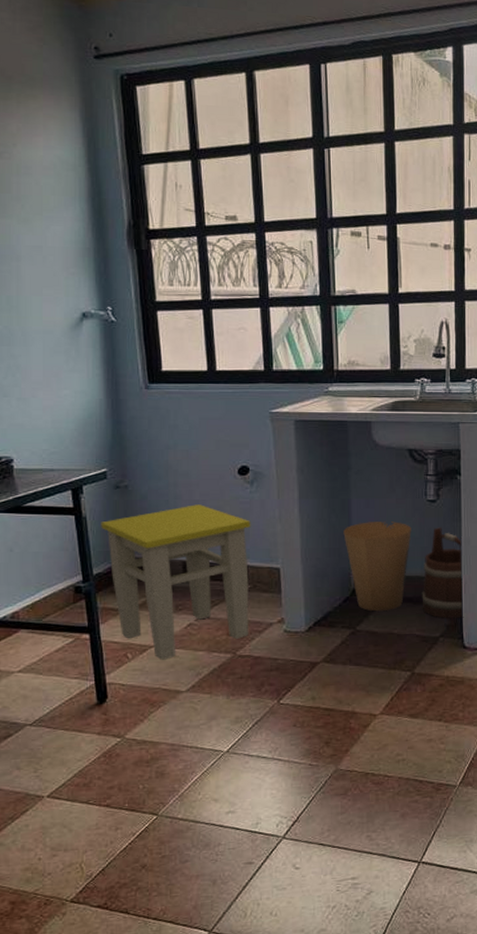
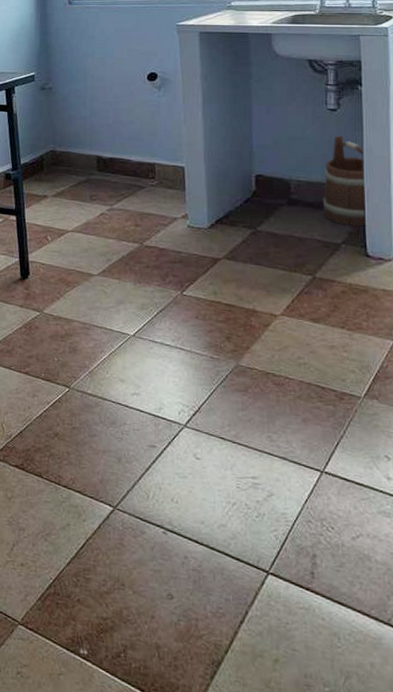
stool: present [101,504,251,660] -> none [28,106,158,245]
trash can: present [343,521,412,611] -> none [245,127,312,214]

